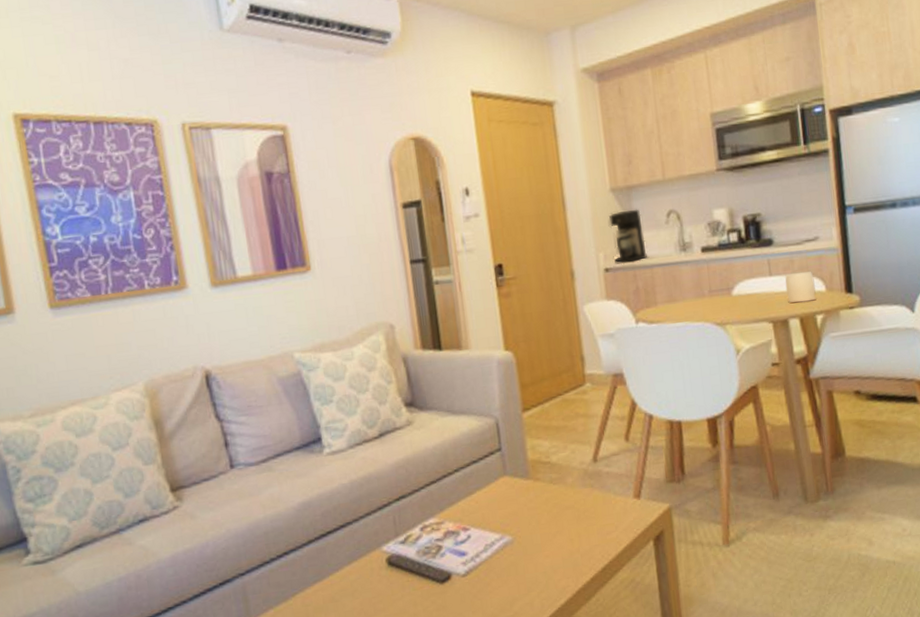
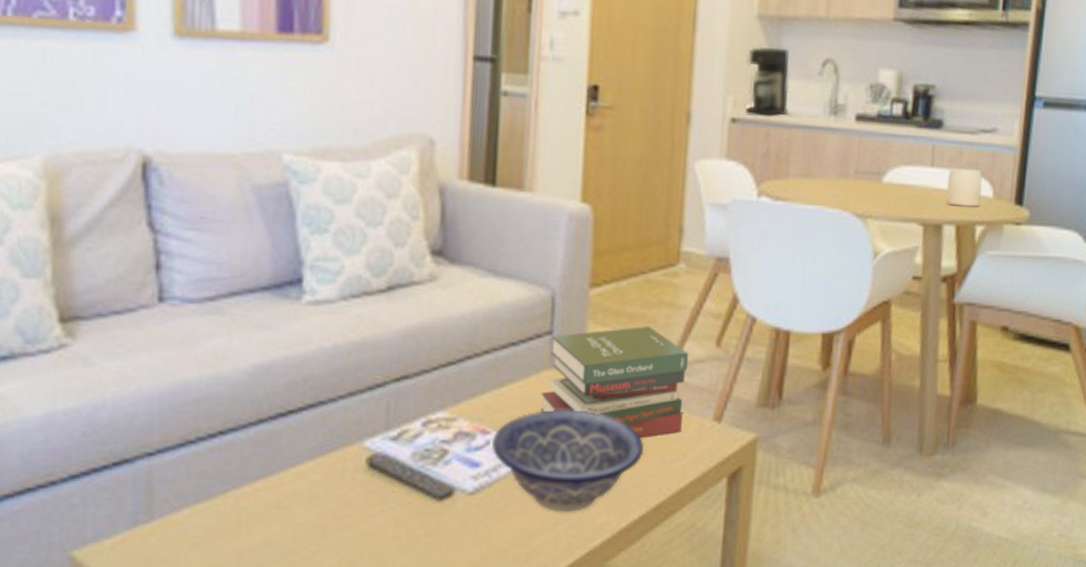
decorative bowl: none [472,503,586,582] -> present [492,410,644,512]
books: none [501,434,611,518] -> present [540,326,689,437]

